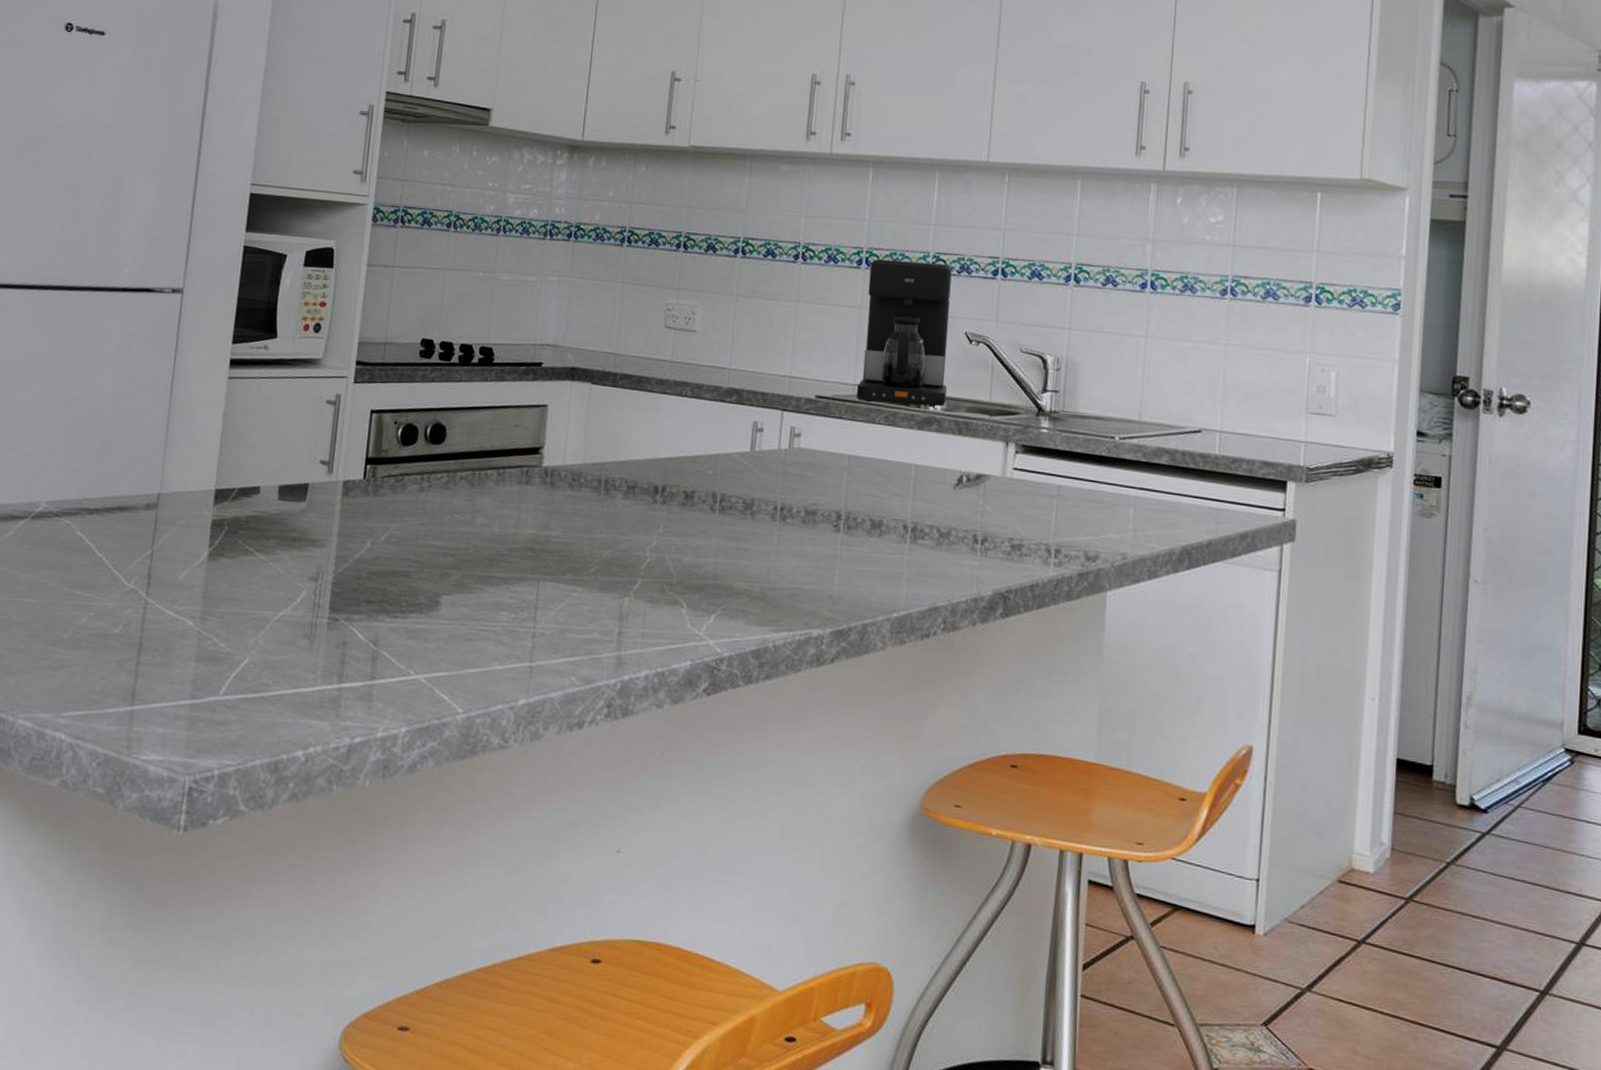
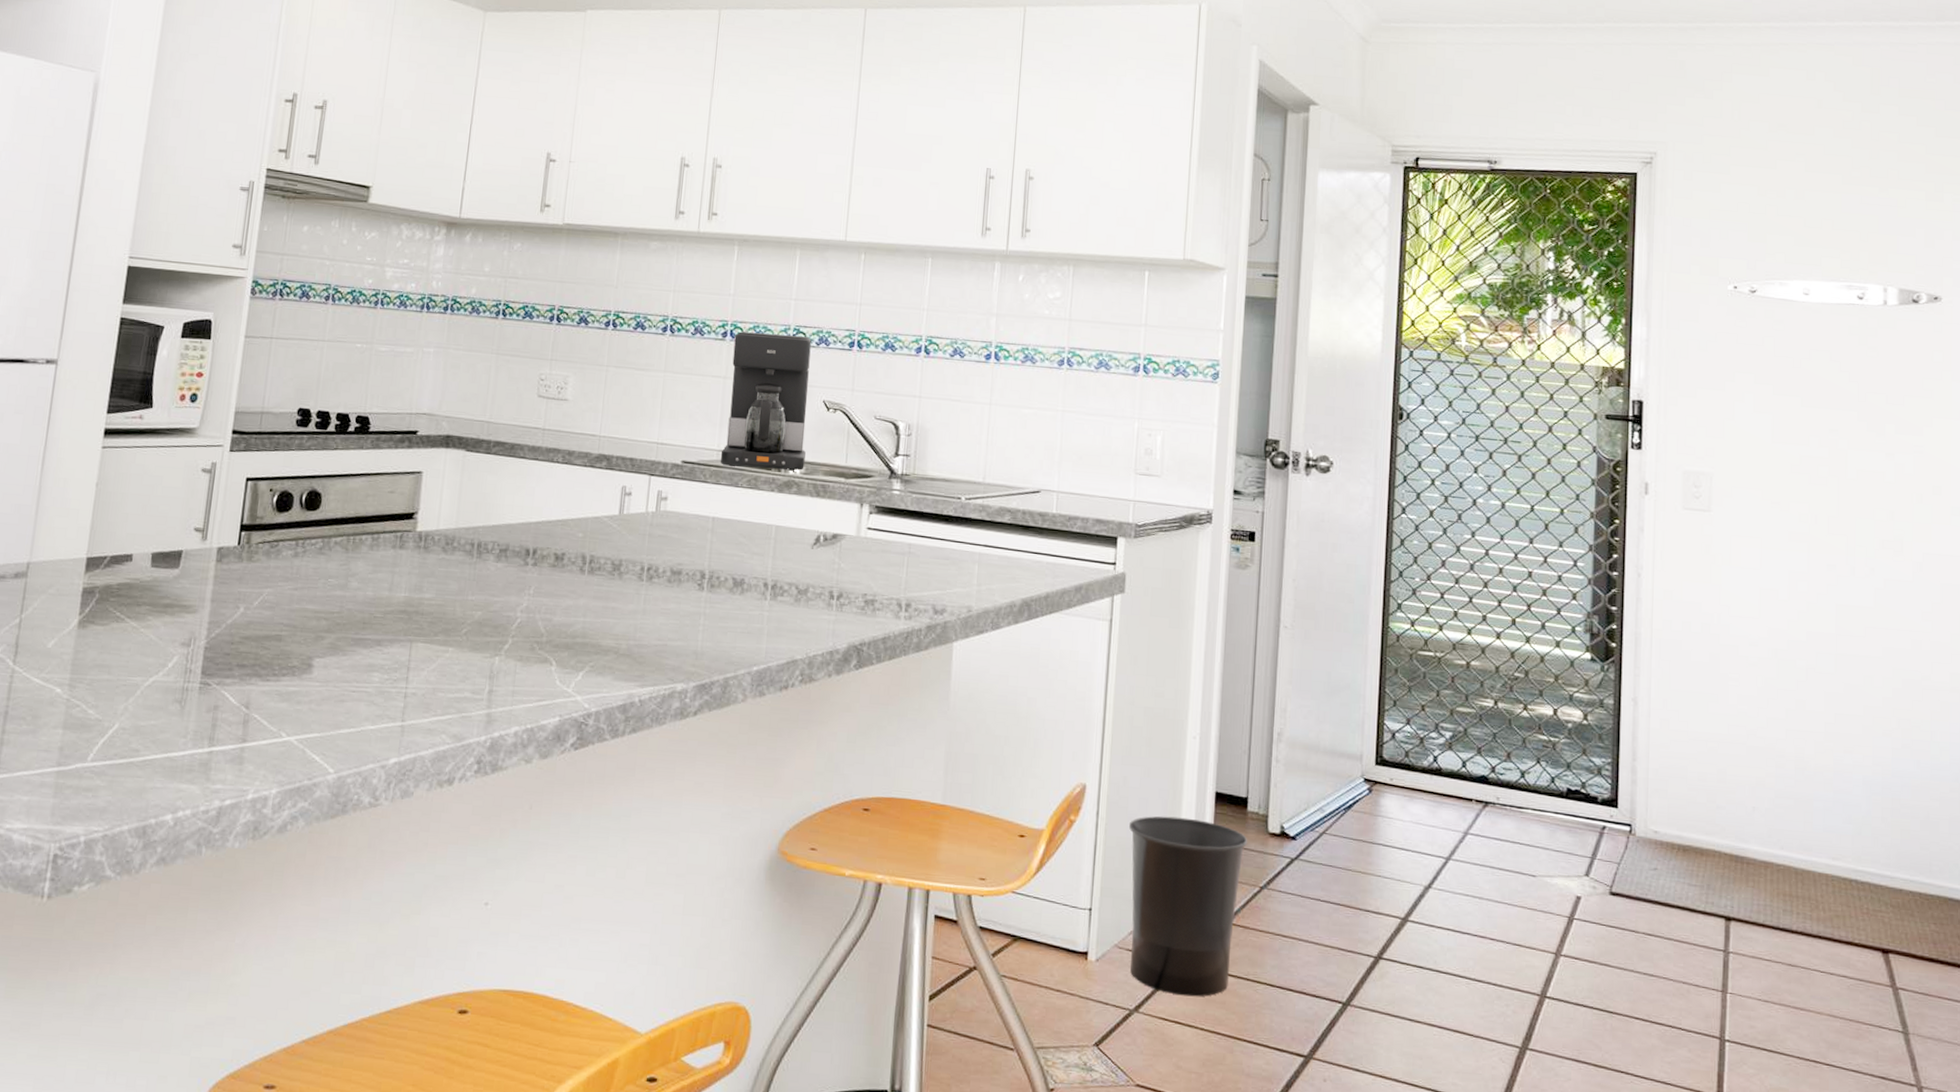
waste bin: none [1301,782,1432,978] -> present [1129,816,1247,997]

